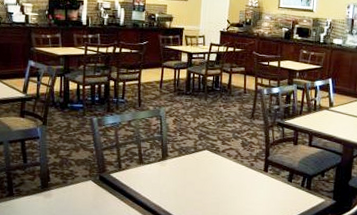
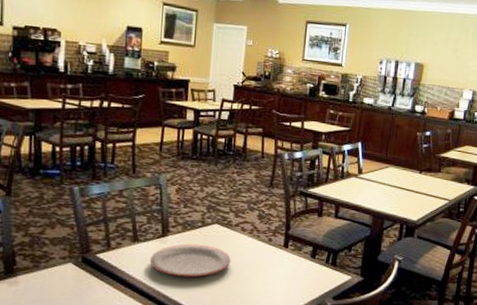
plate: none [152,166,219,196] -> present [149,244,231,277]

